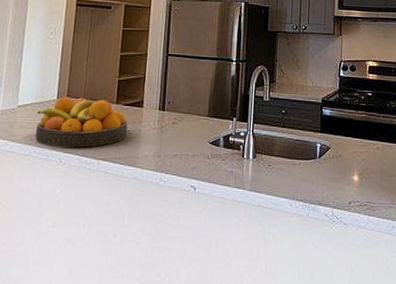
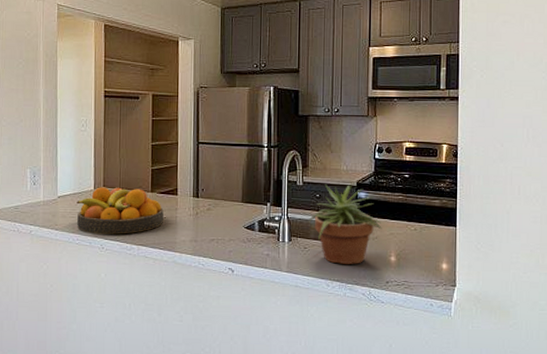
potted plant: none [273,100,347,183] -> present [308,184,383,264]

